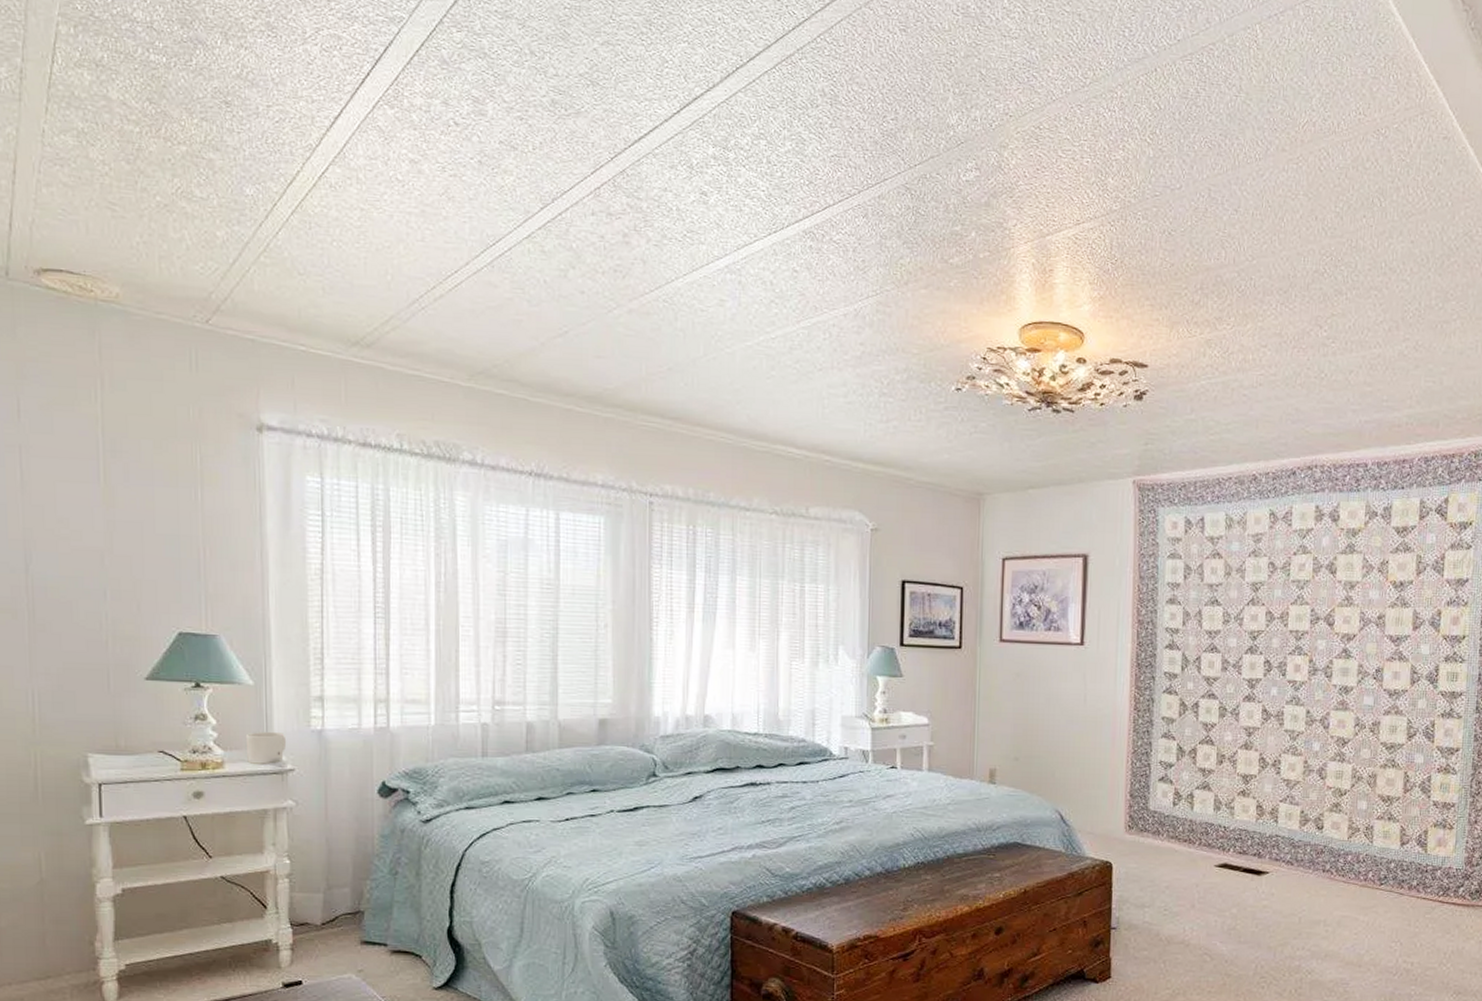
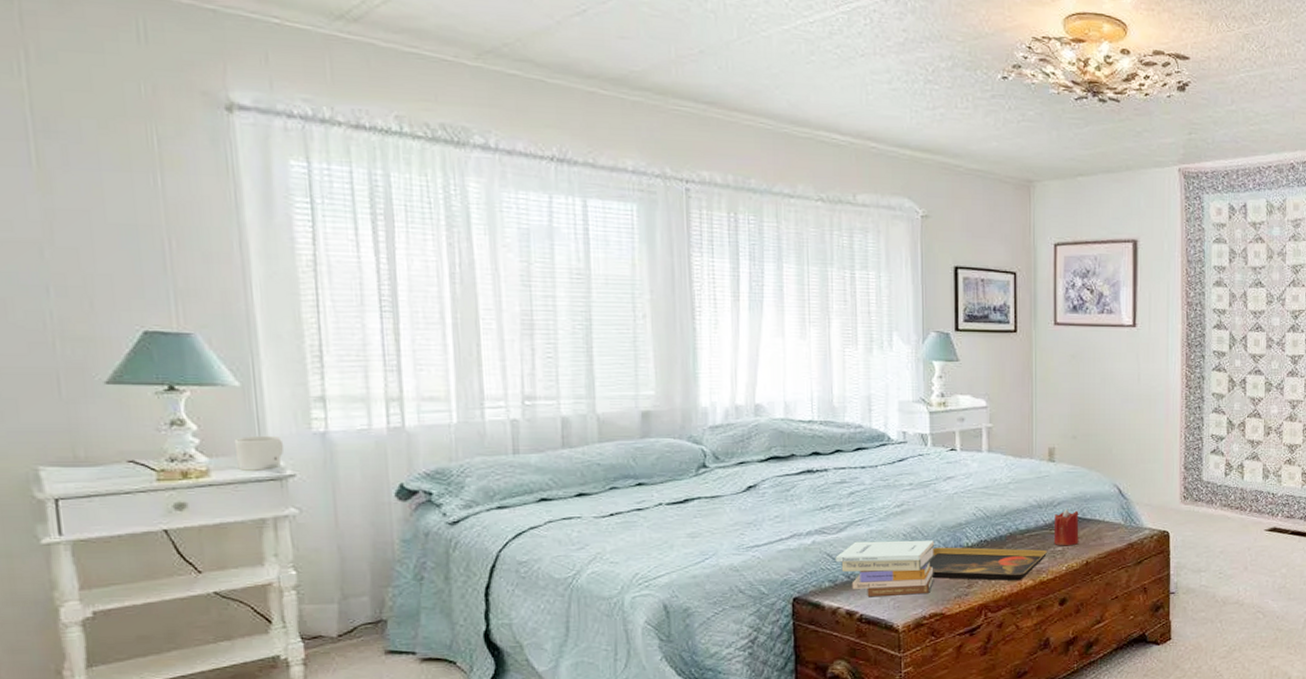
books: none [774,857,872,915] -> present [835,540,935,598]
decorative tray: none [865,867,986,907] -> present [929,547,1048,581]
candle: none [992,832,1019,873] -> present [1055,508,1079,546]

